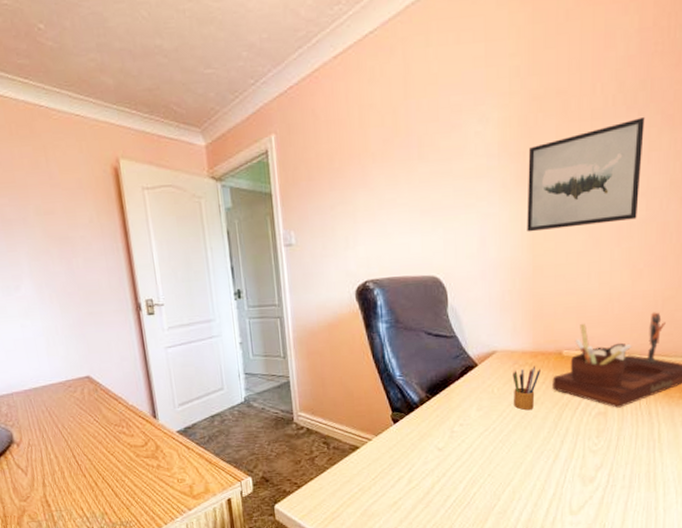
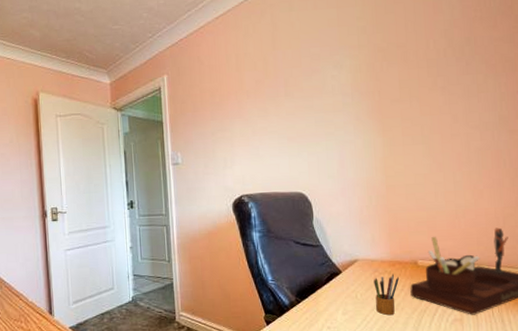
wall art: present [527,116,645,232] -> none [377,65,474,157]

